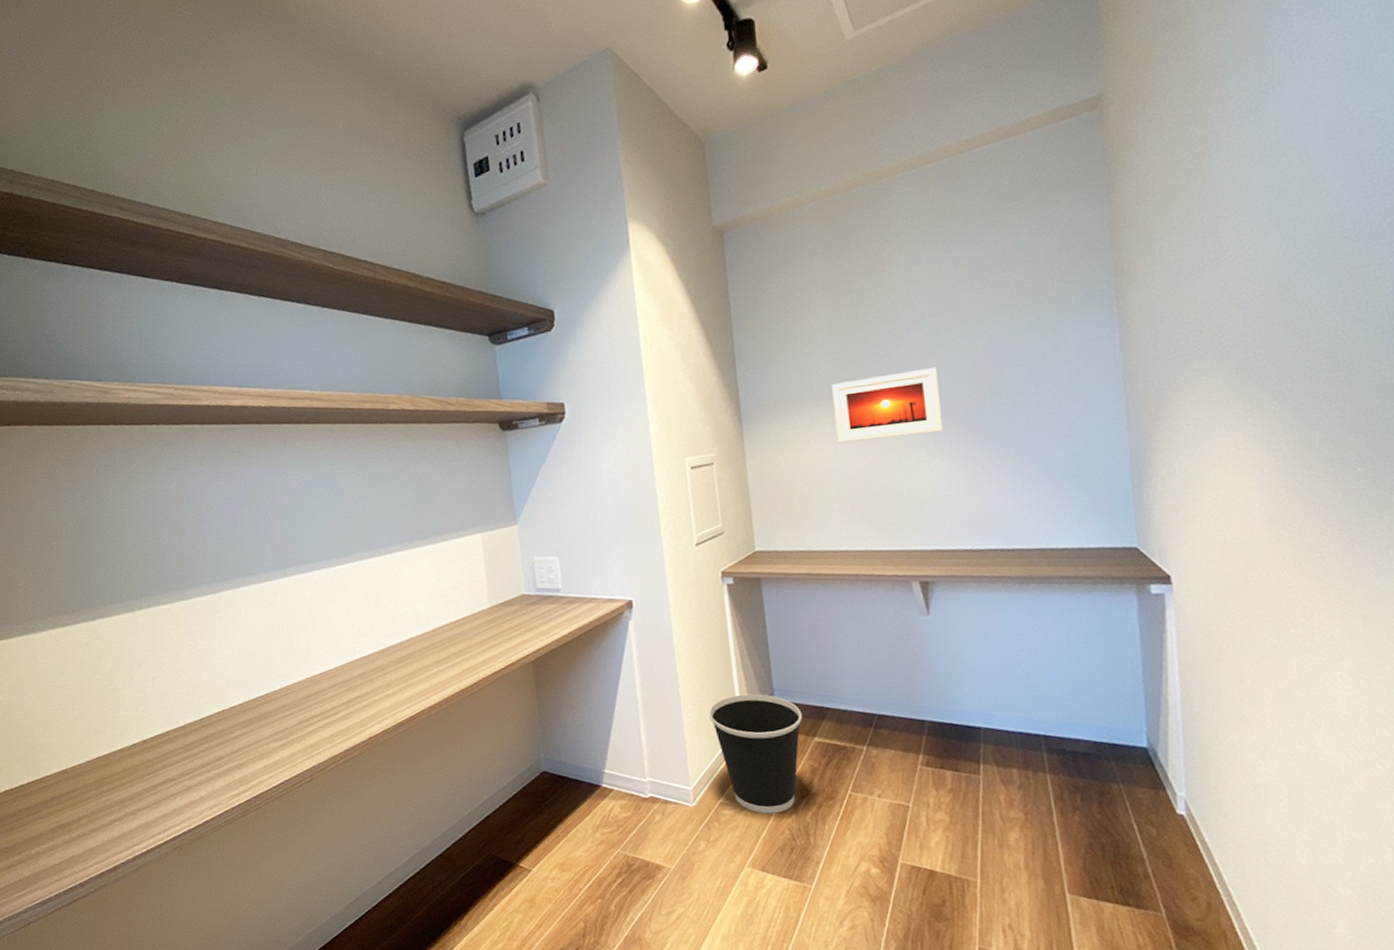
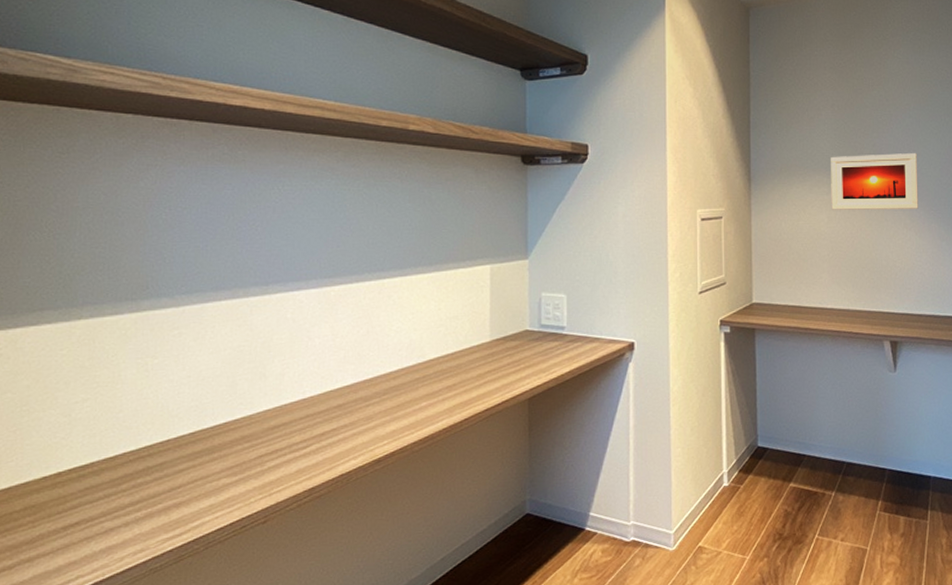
wastebasket: present [709,693,802,814] -> none [697,439,781,558]

